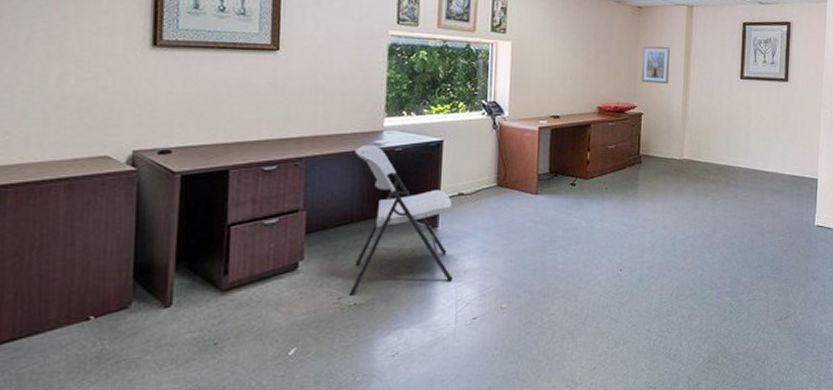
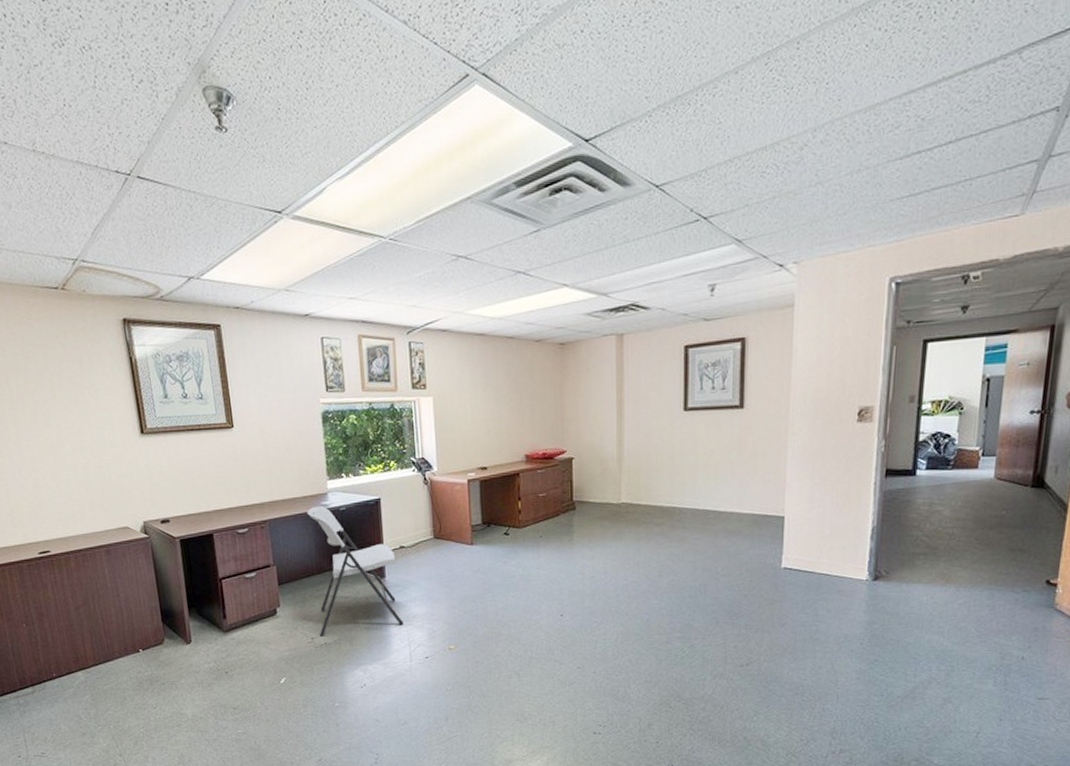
picture frame: present [641,46,670,83] -> none [568,383,599,425]

